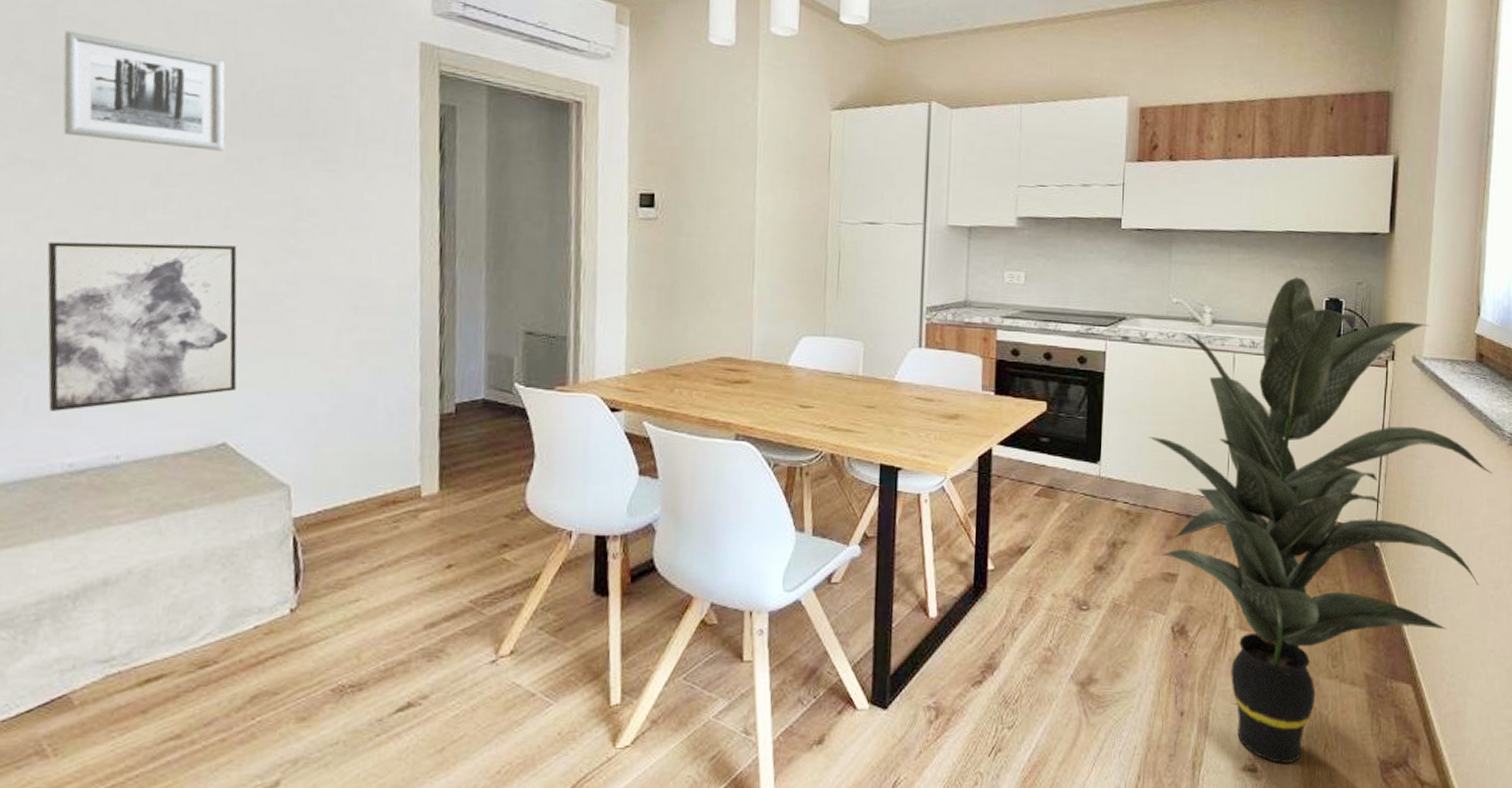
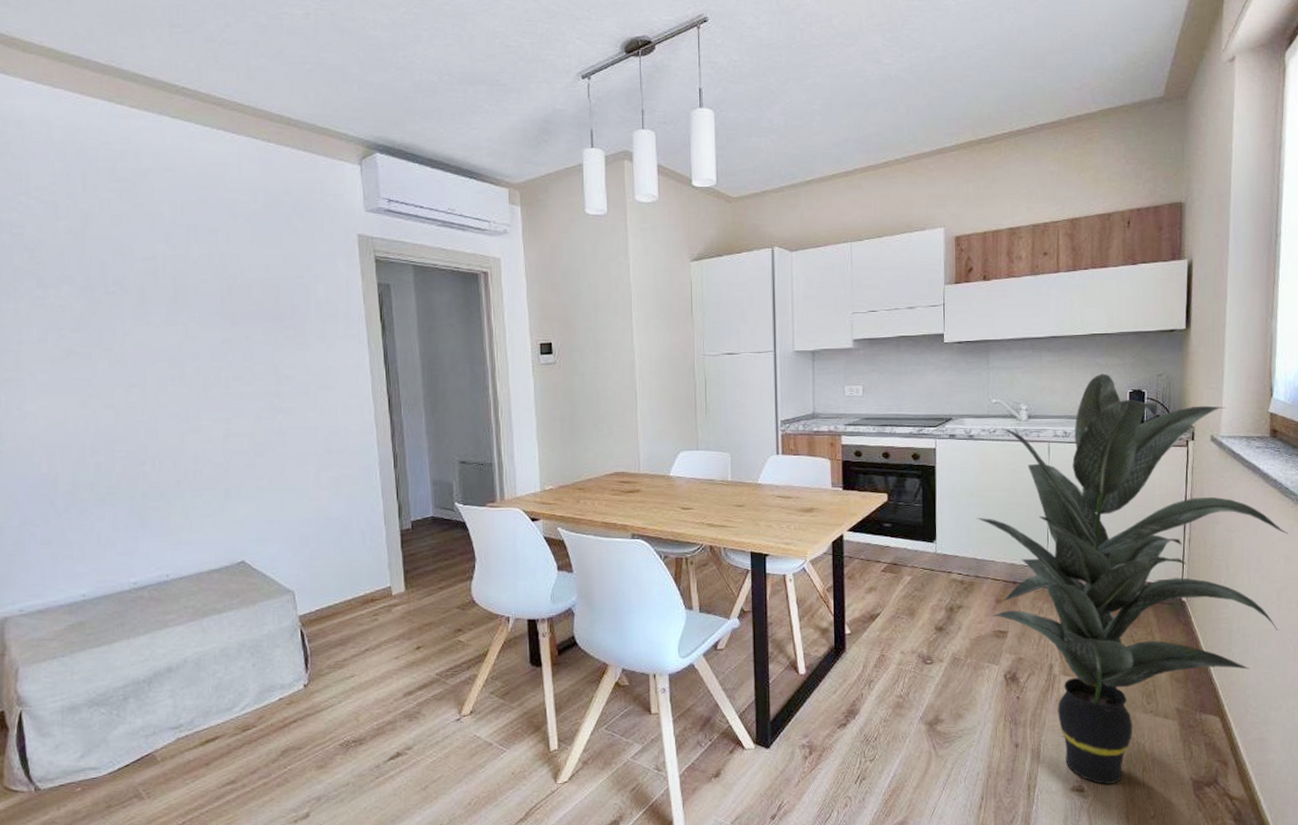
wall art: present [47,242,237,413] -> none [100,408,247,544]
wall art: present [62,30,225,151] -> none [92,250,219,335]

